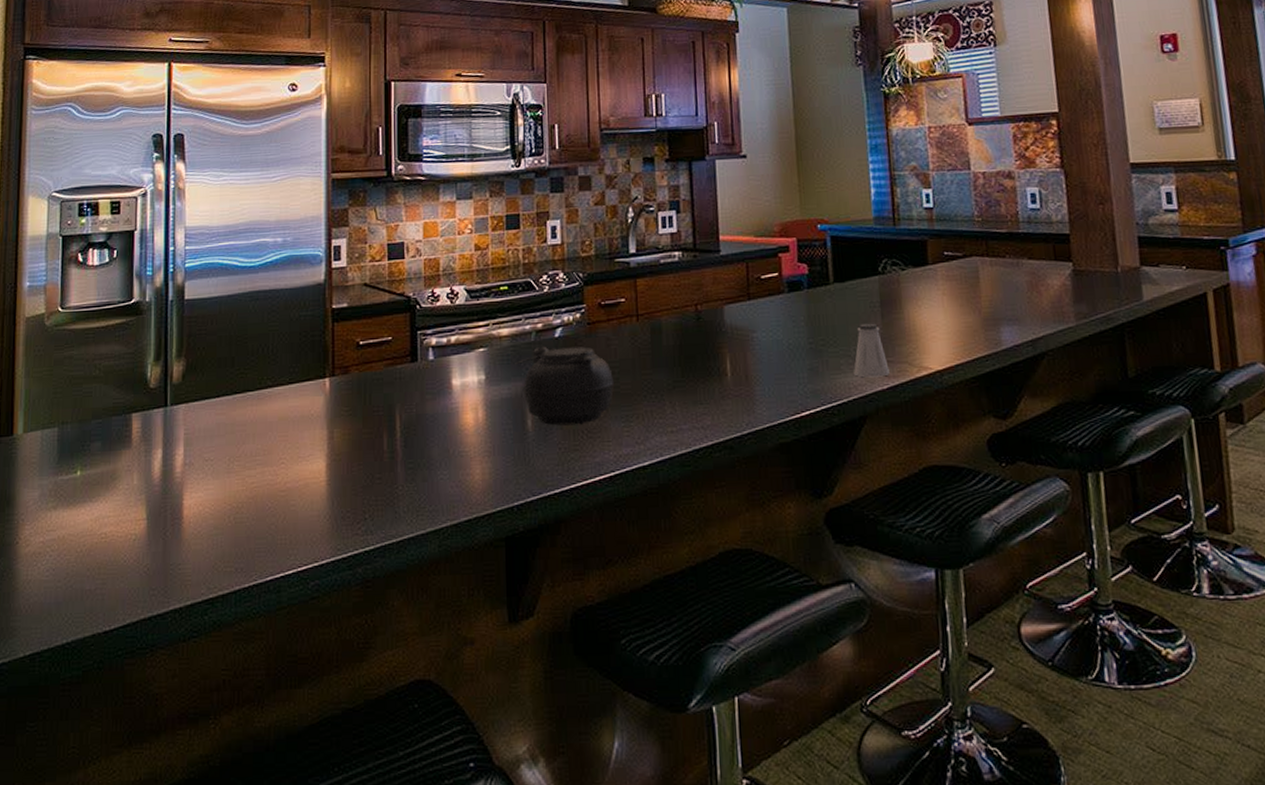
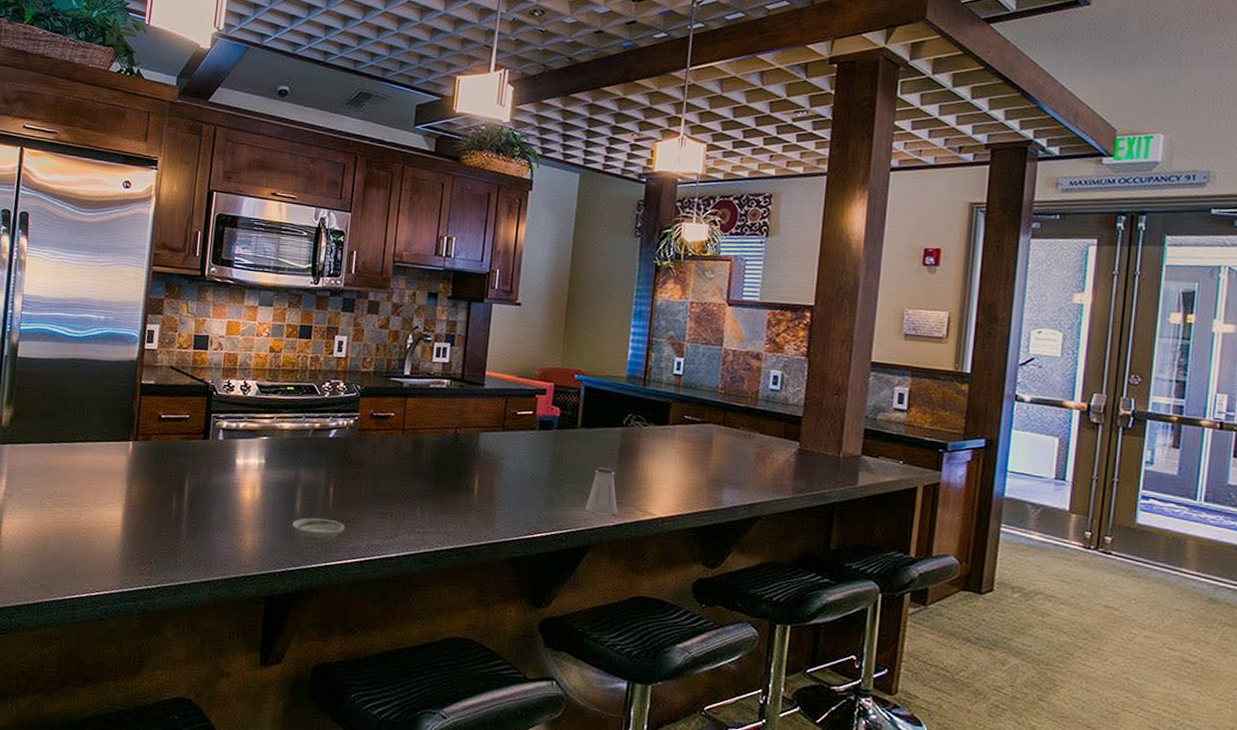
teapot: present [515,346,615,426] -> none [292,443,376,514]
saucer: none [525,434,587,462] -> present [292,518,345,542]

